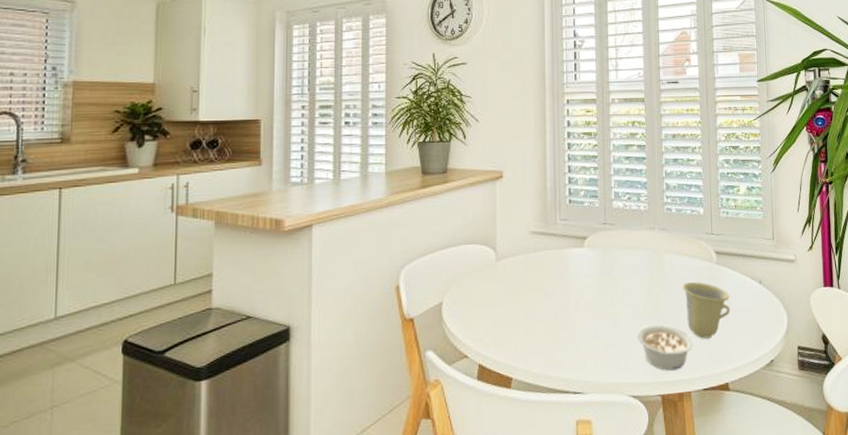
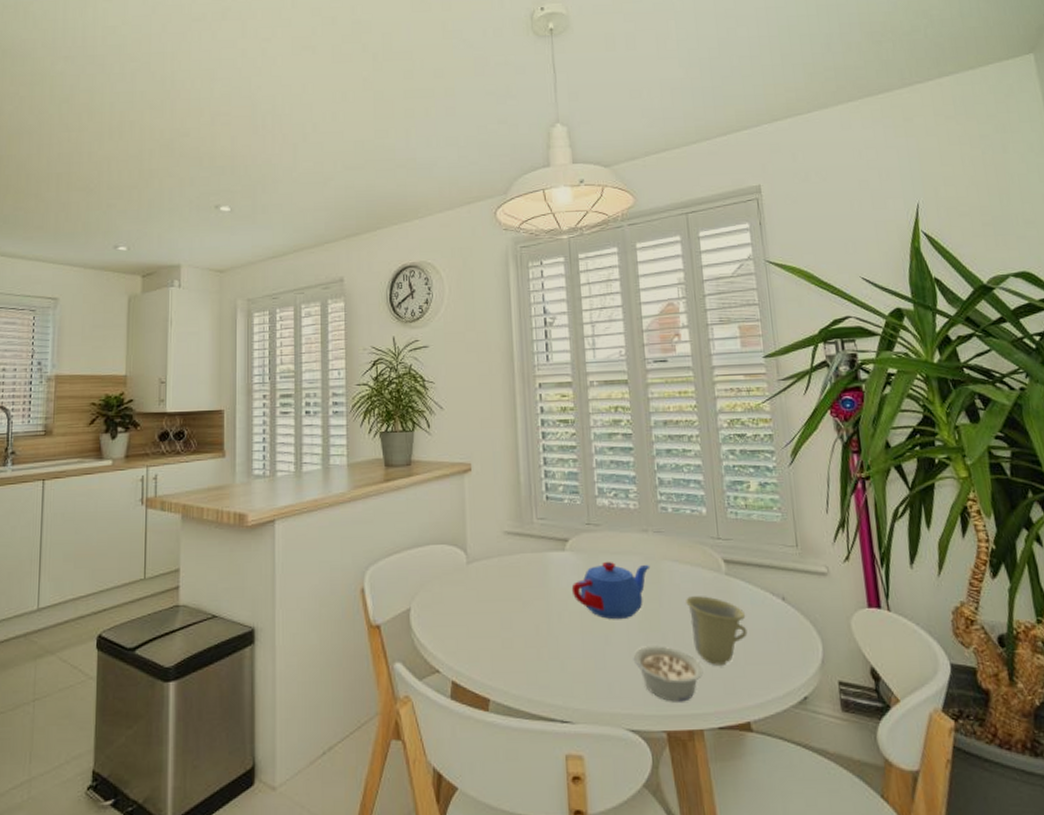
teapot: none [587,255,655,305] -> present [571,561,651,620]

